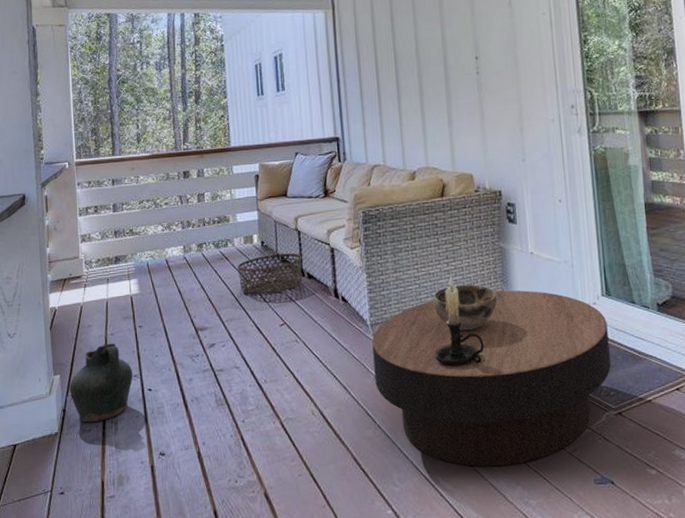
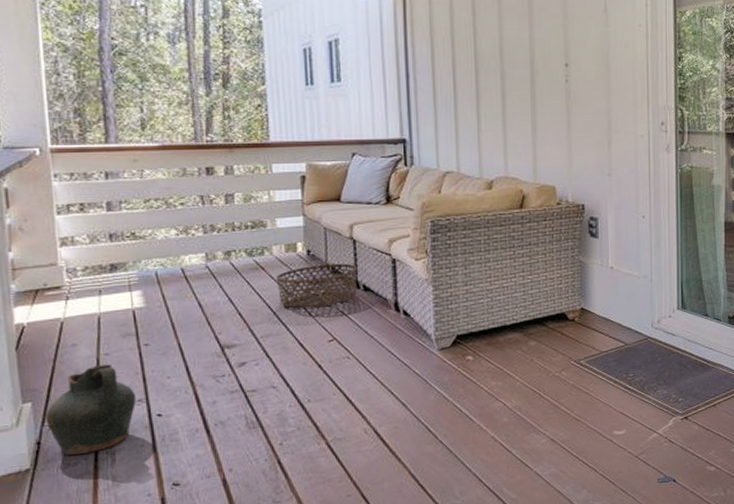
coffee table: present [372,290,611,467] -> none [436,303,681,475]
decorative bowl: present [433,285,498,331] -> none [506,298,574,344]
candle holder: present [434,275,484,367] -> none [505,289,558,380]

